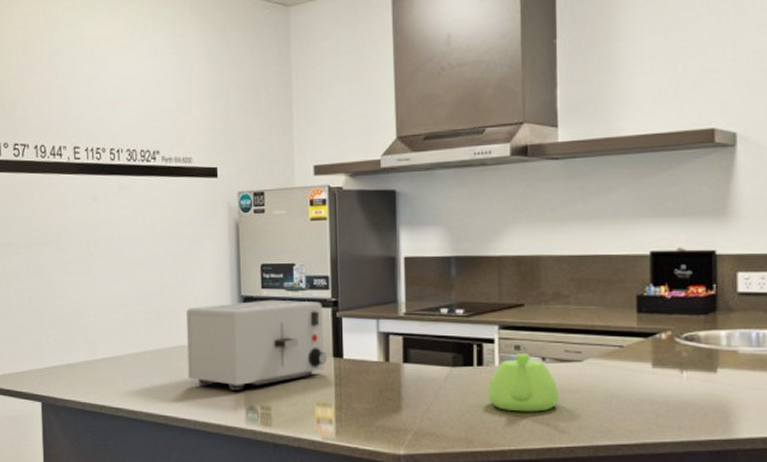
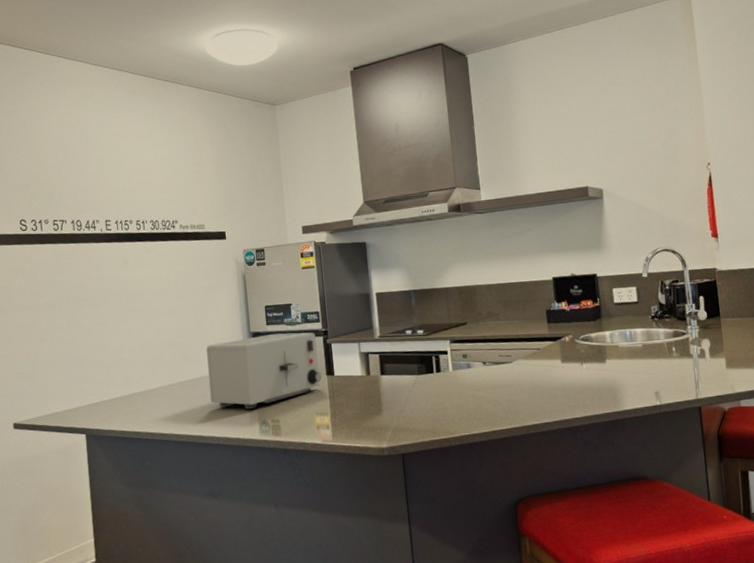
teapot: present [488,353,560,412] -> none [445,360,498,406]

